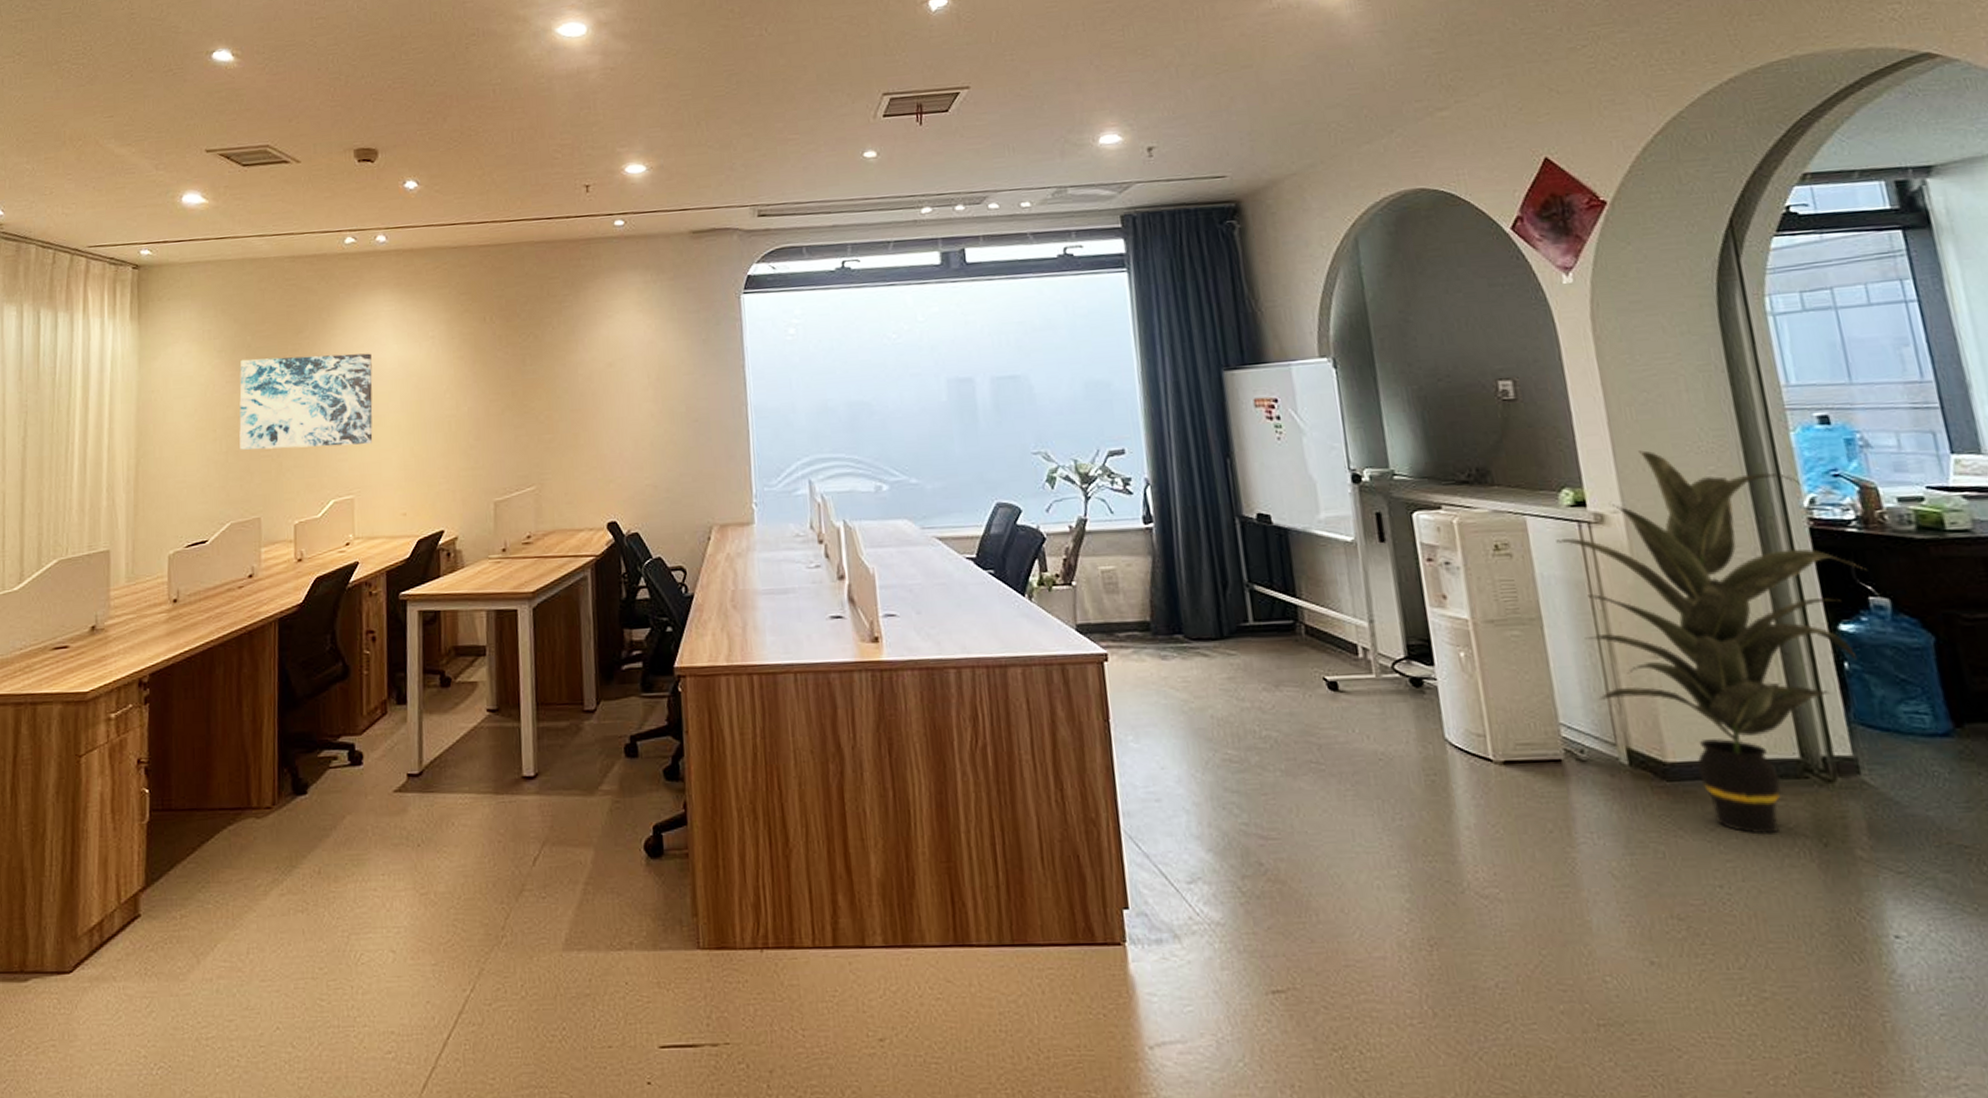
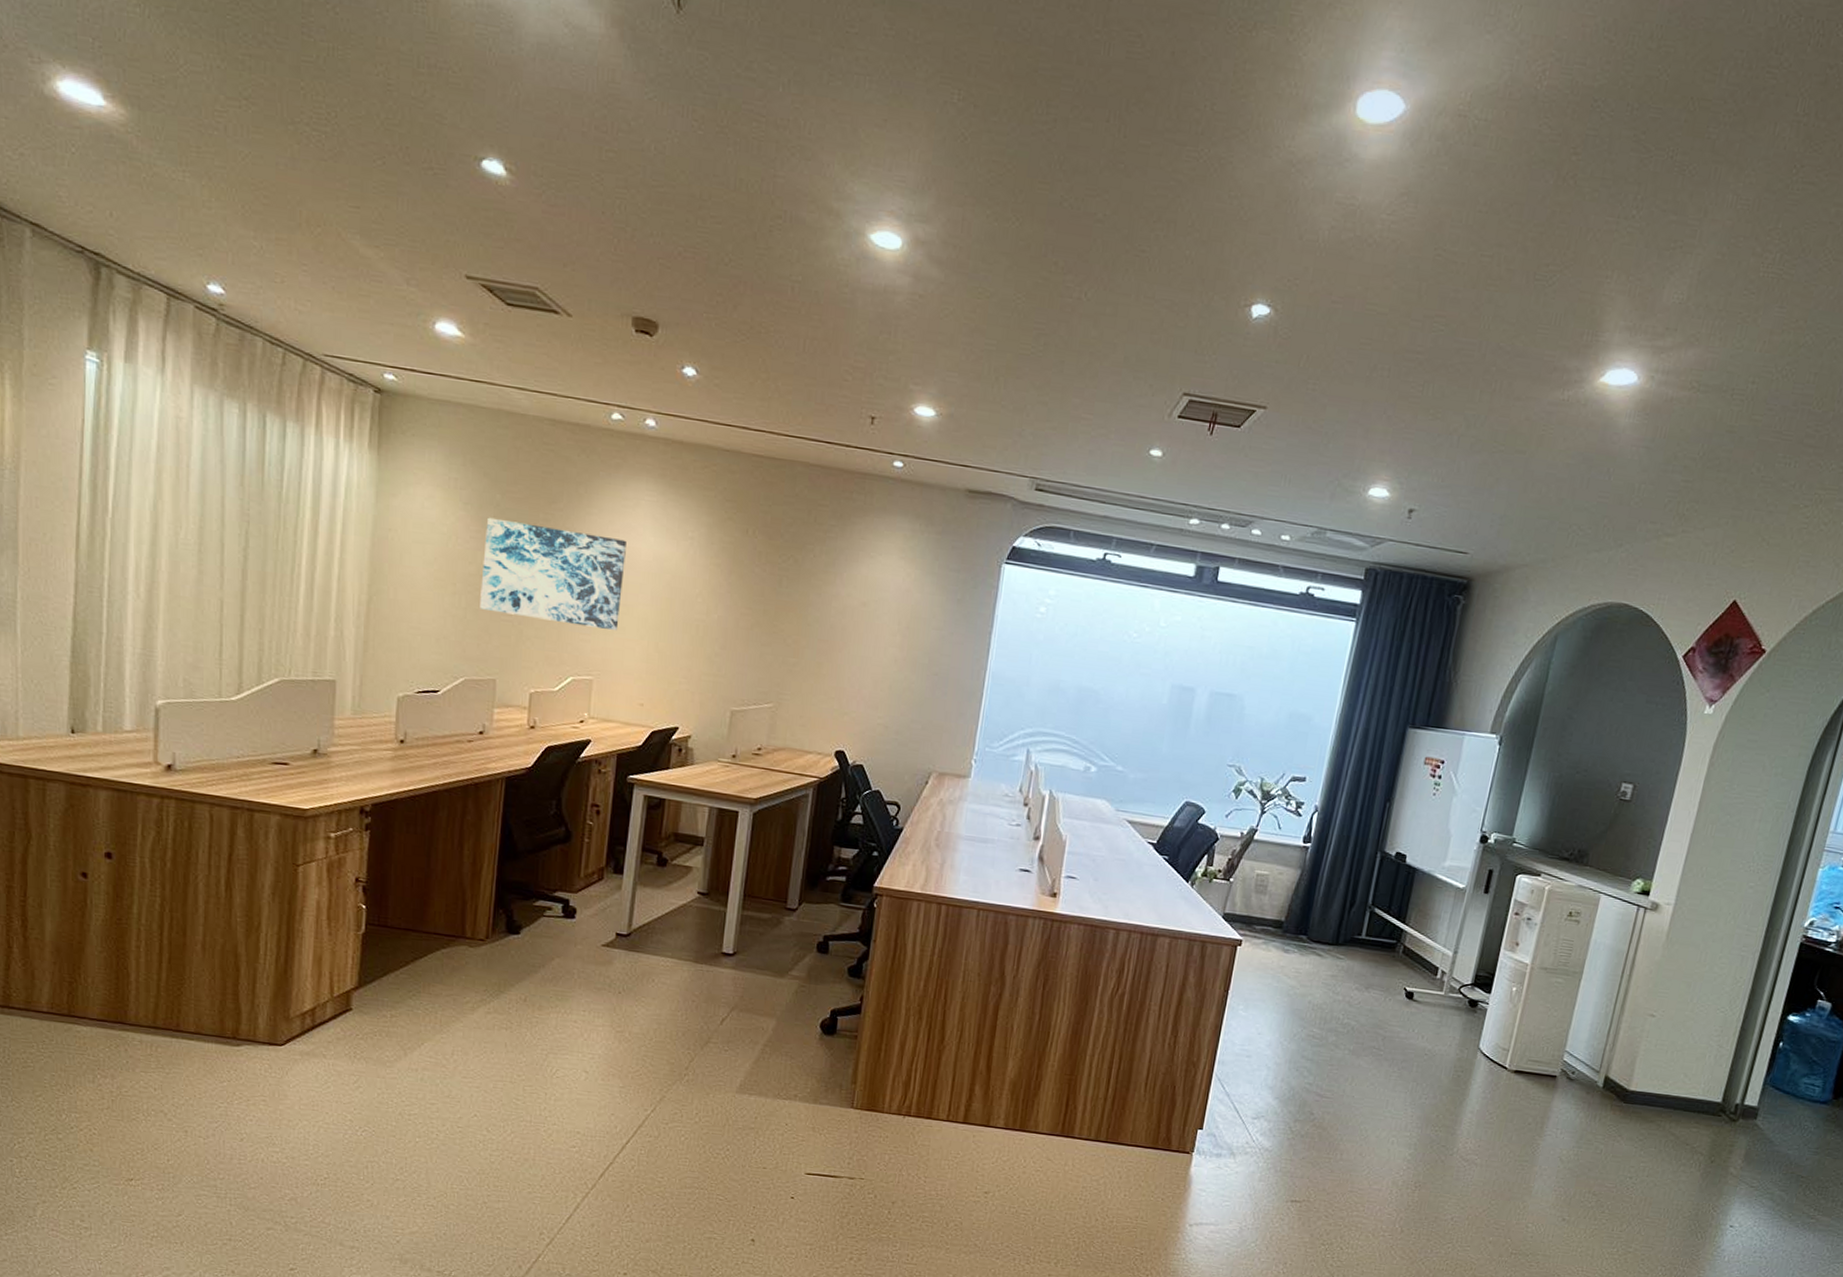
indoor plant: present [1556,450,1869,835] -> none [1599,860,1827,1149]

